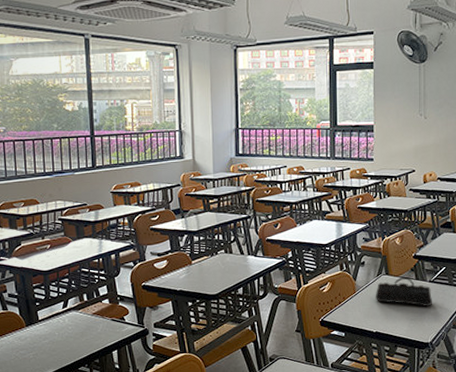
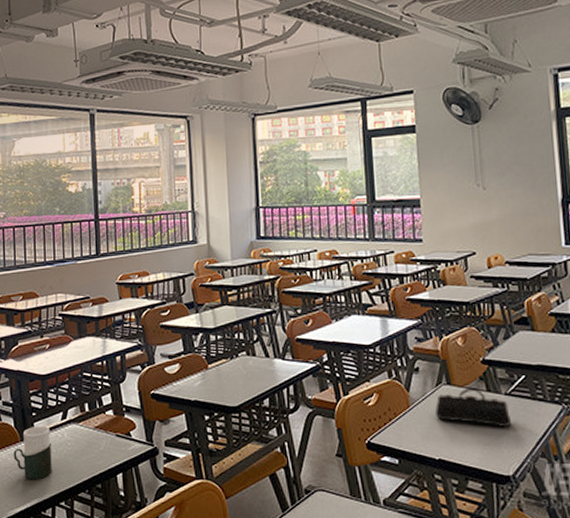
cup: none [19,313,55,358] -> present [13,425,52,480]

